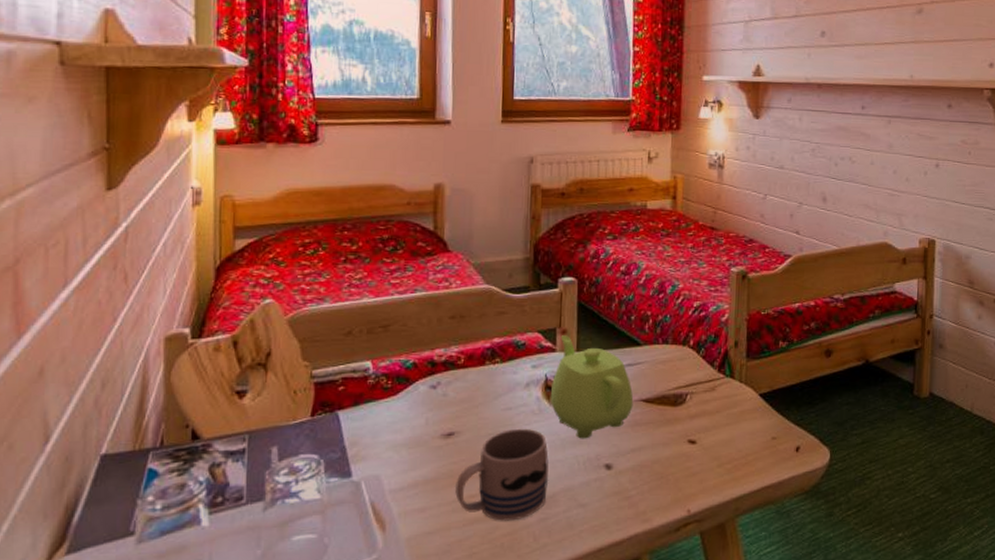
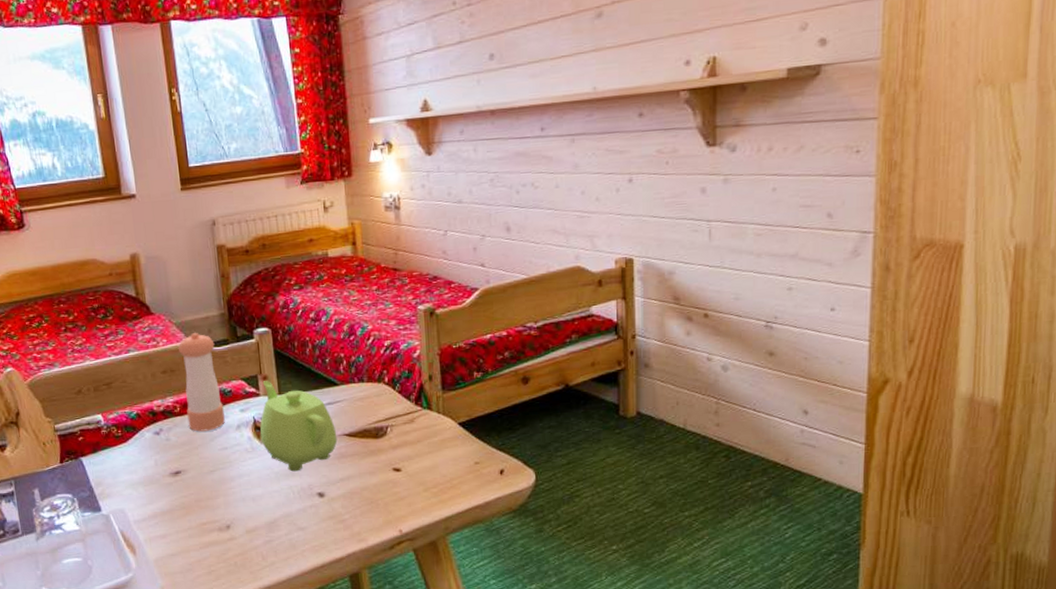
mug: present [455,428,549,521] -> none [188,464,269,544]
pepper shaker: none [471,275,514,388] -> present [178,332,225,432]

